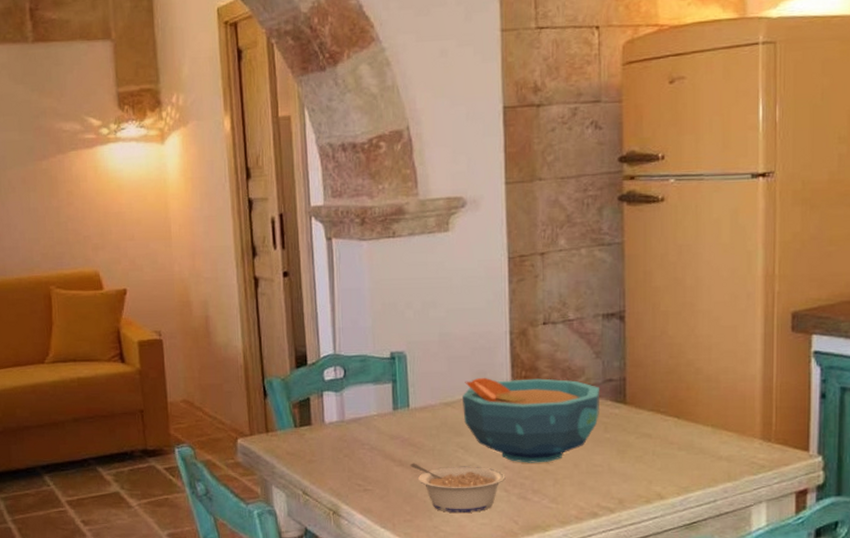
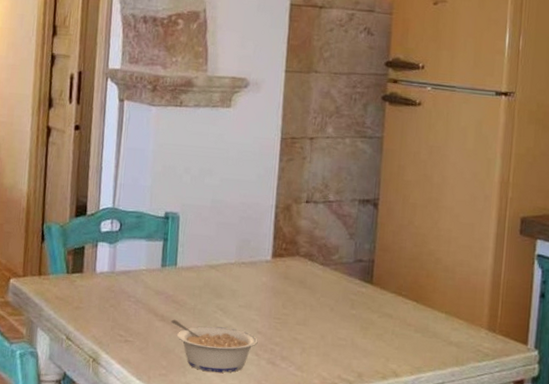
bowl: present [463,377,600,463] -> none [225,245,351,332]

